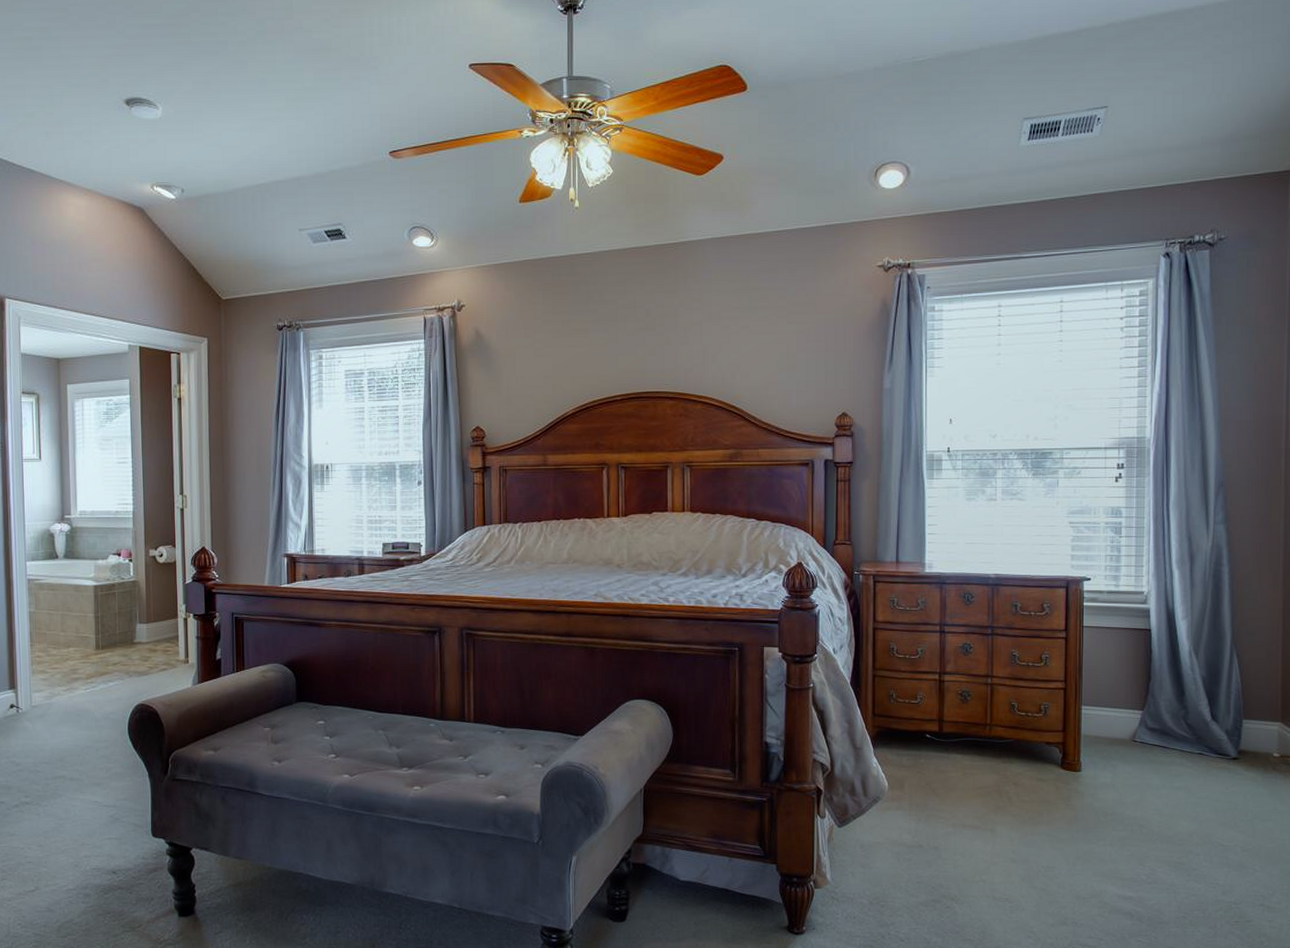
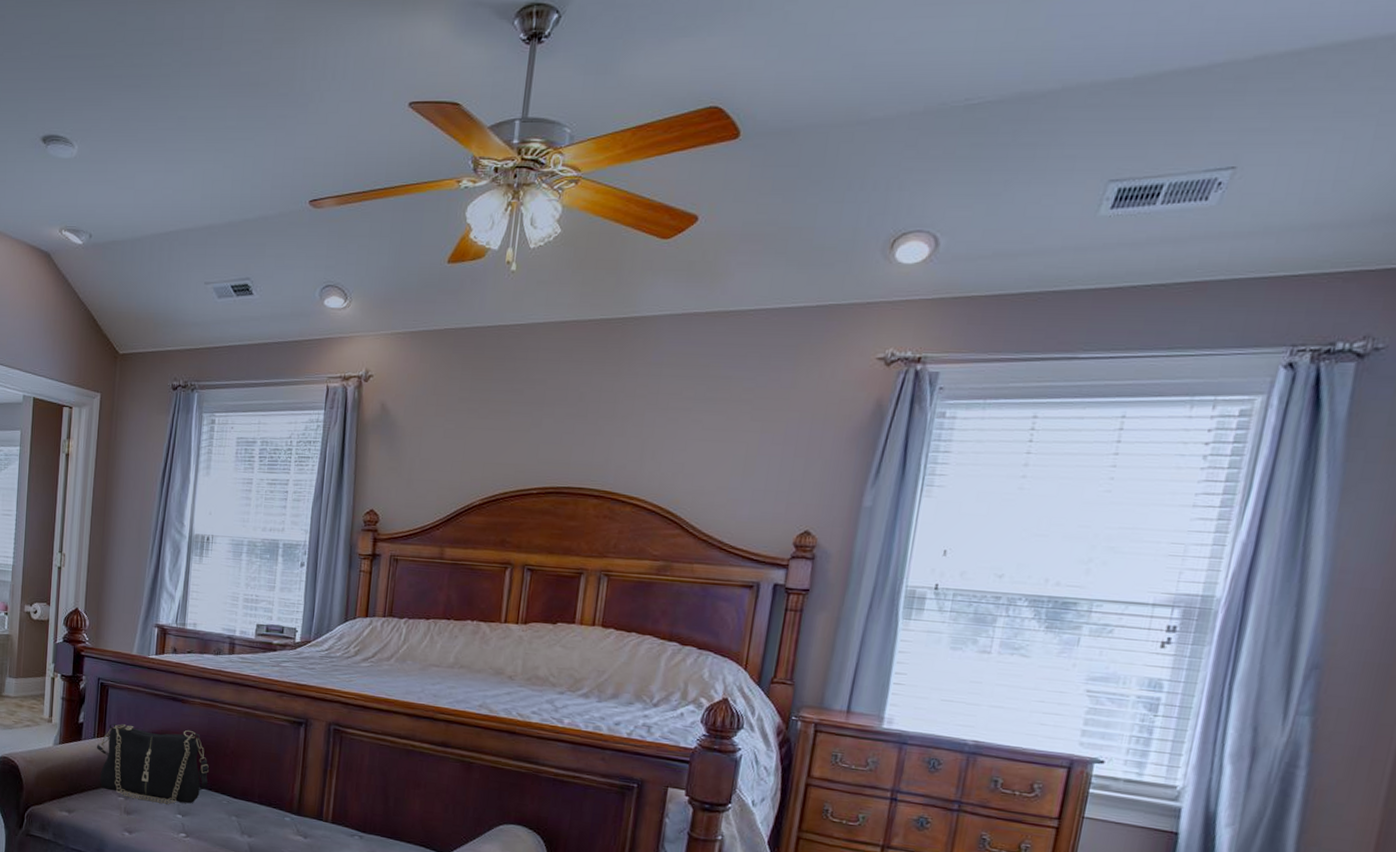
handbag: none [236,652,351,728] -> present [96,723,209,804]

